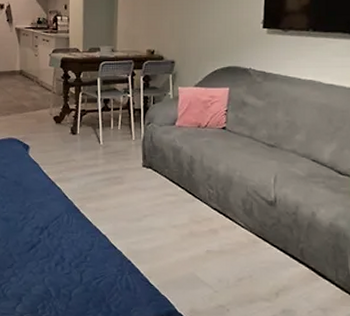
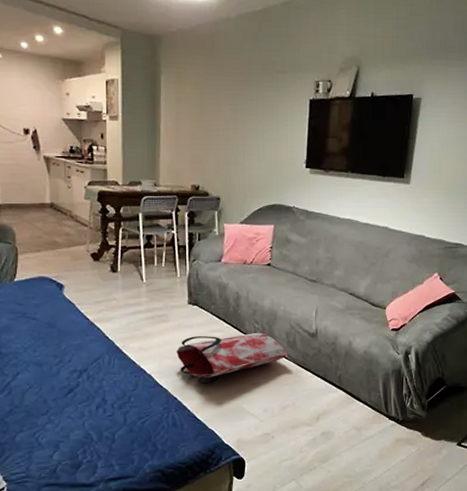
bag: none [130,198,244,249] -> present [176,333,288,384]

